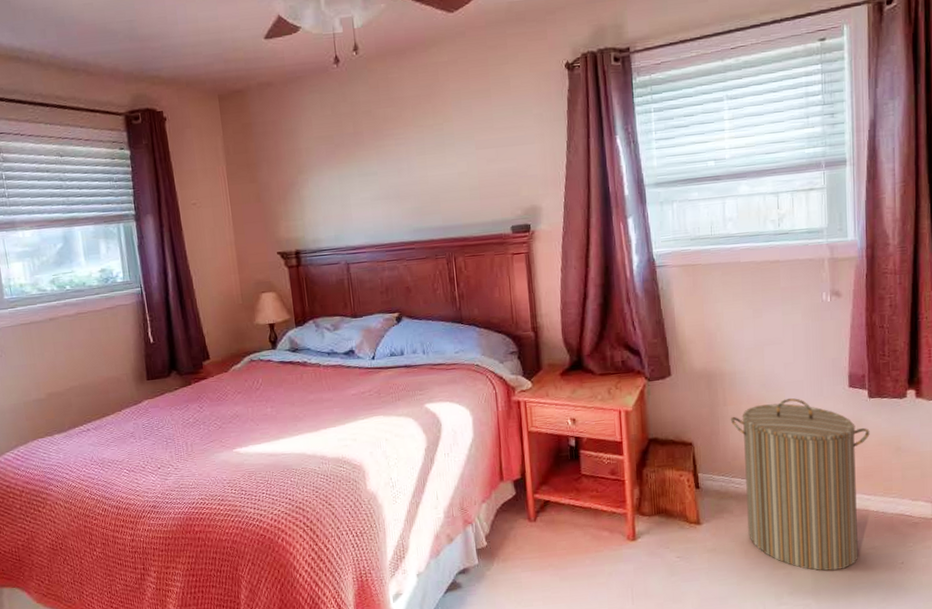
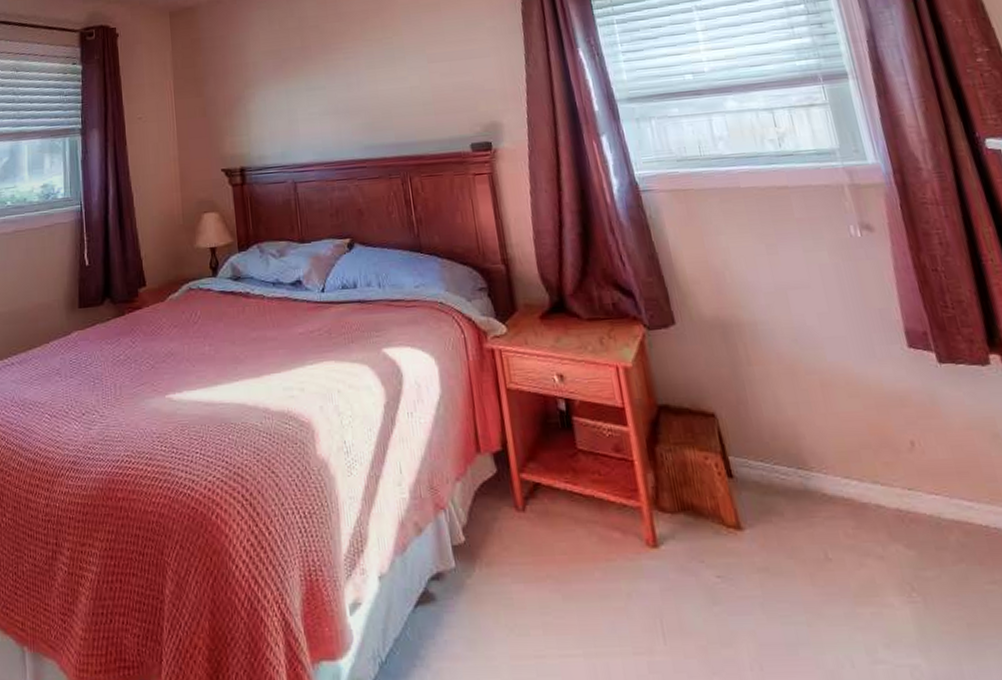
laundry hamper: present [730,398,870,571] -> none [759,359,976,613]

